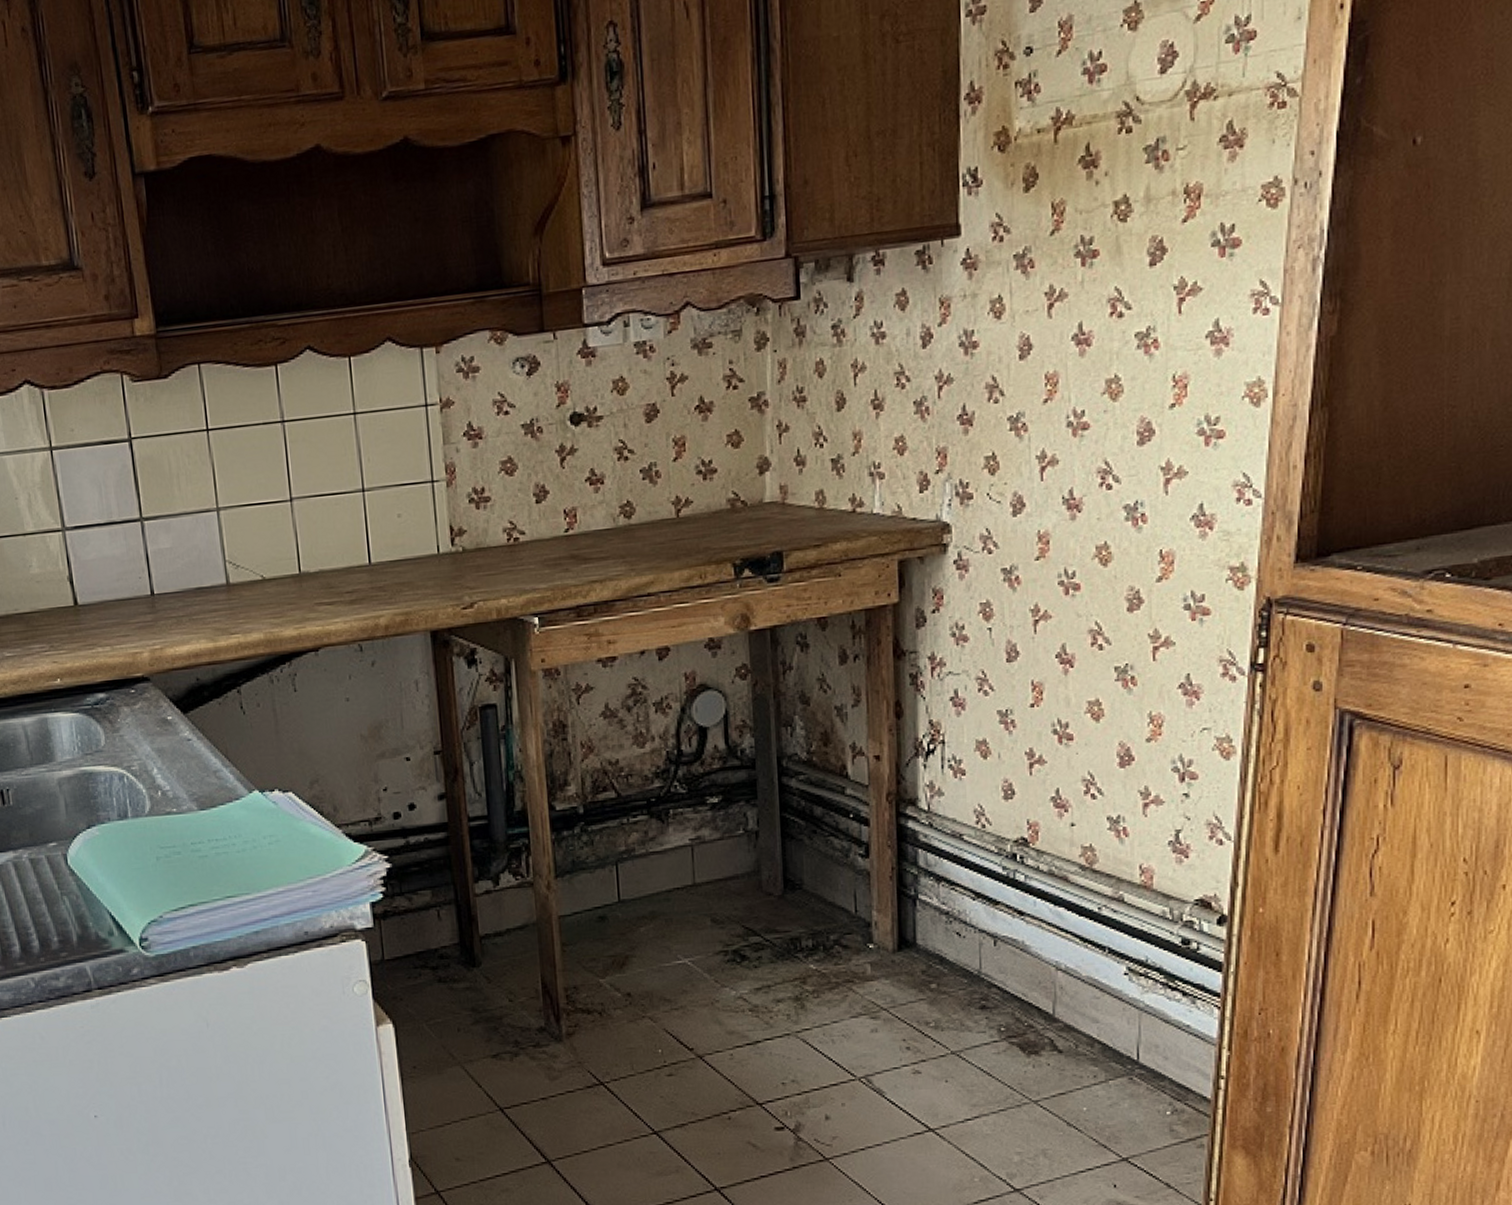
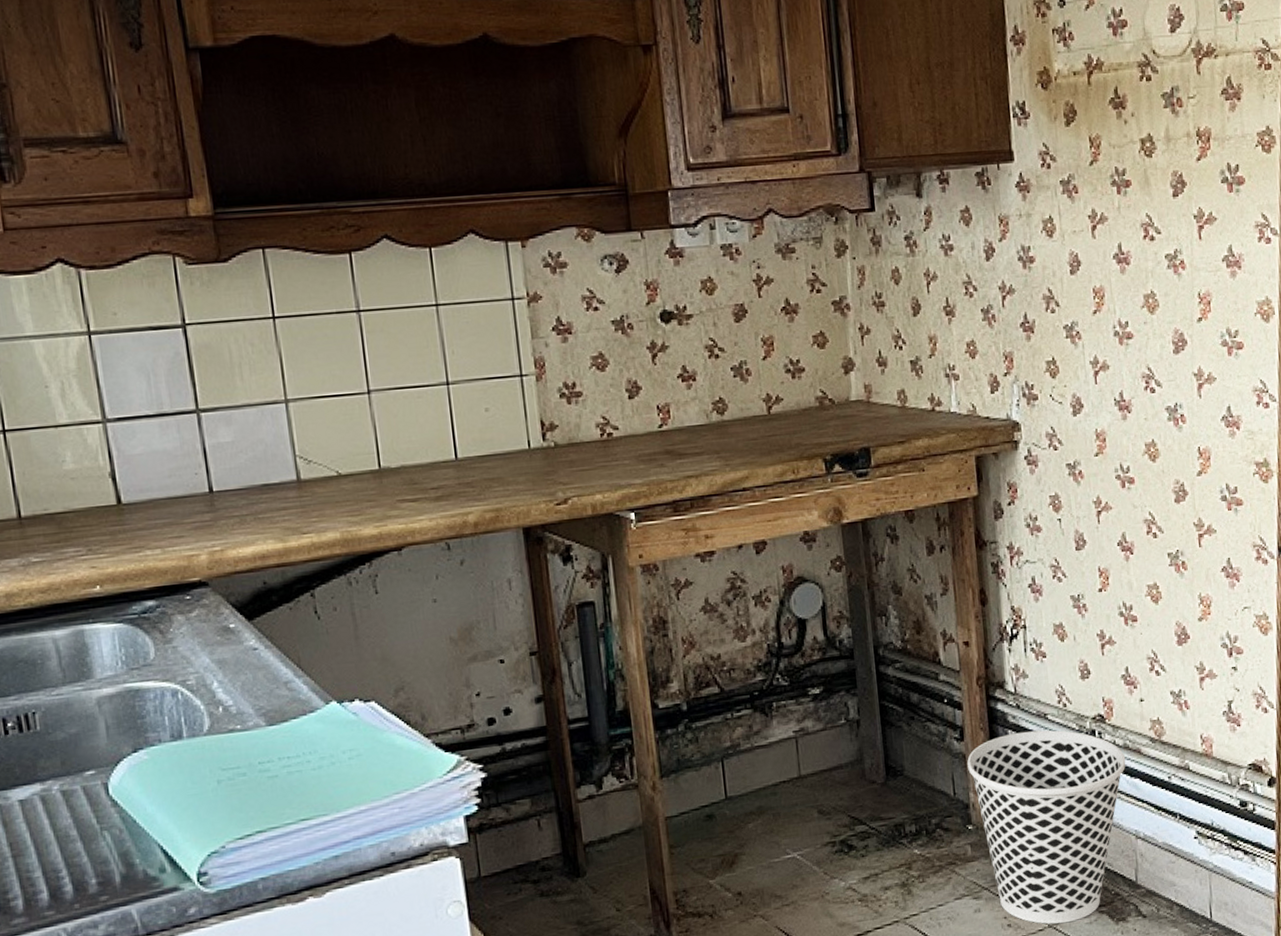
wastebasket: none [871,851,1050,1051] -> present [967,730,1126,924]

